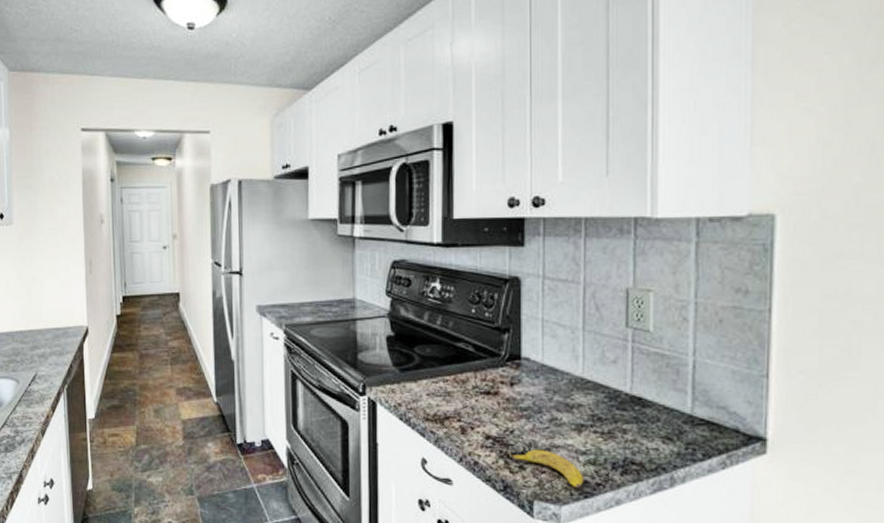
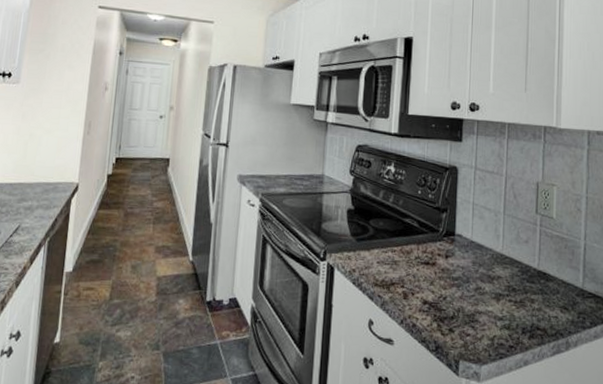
banana: present [508,449,584,489] -> none [441,314,500,351]

